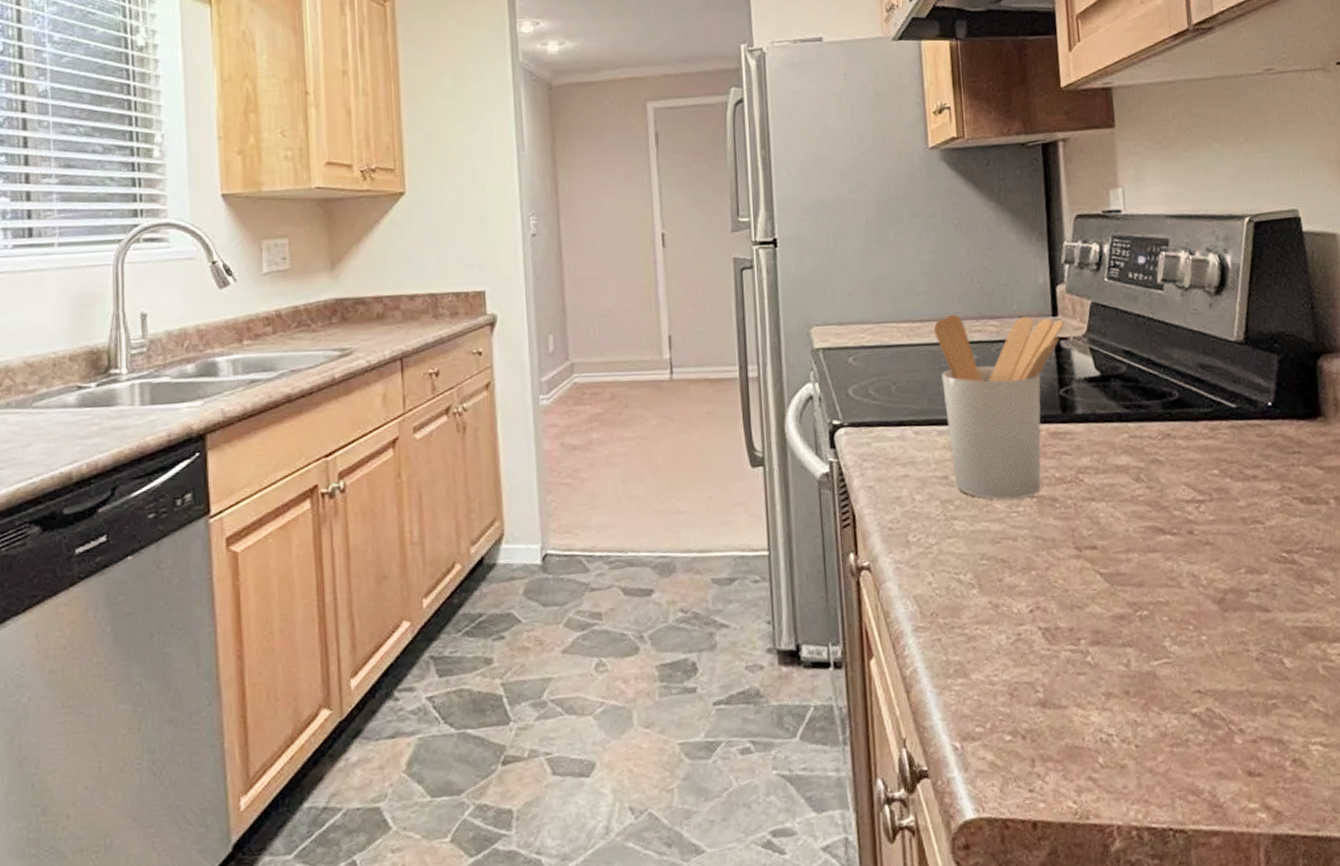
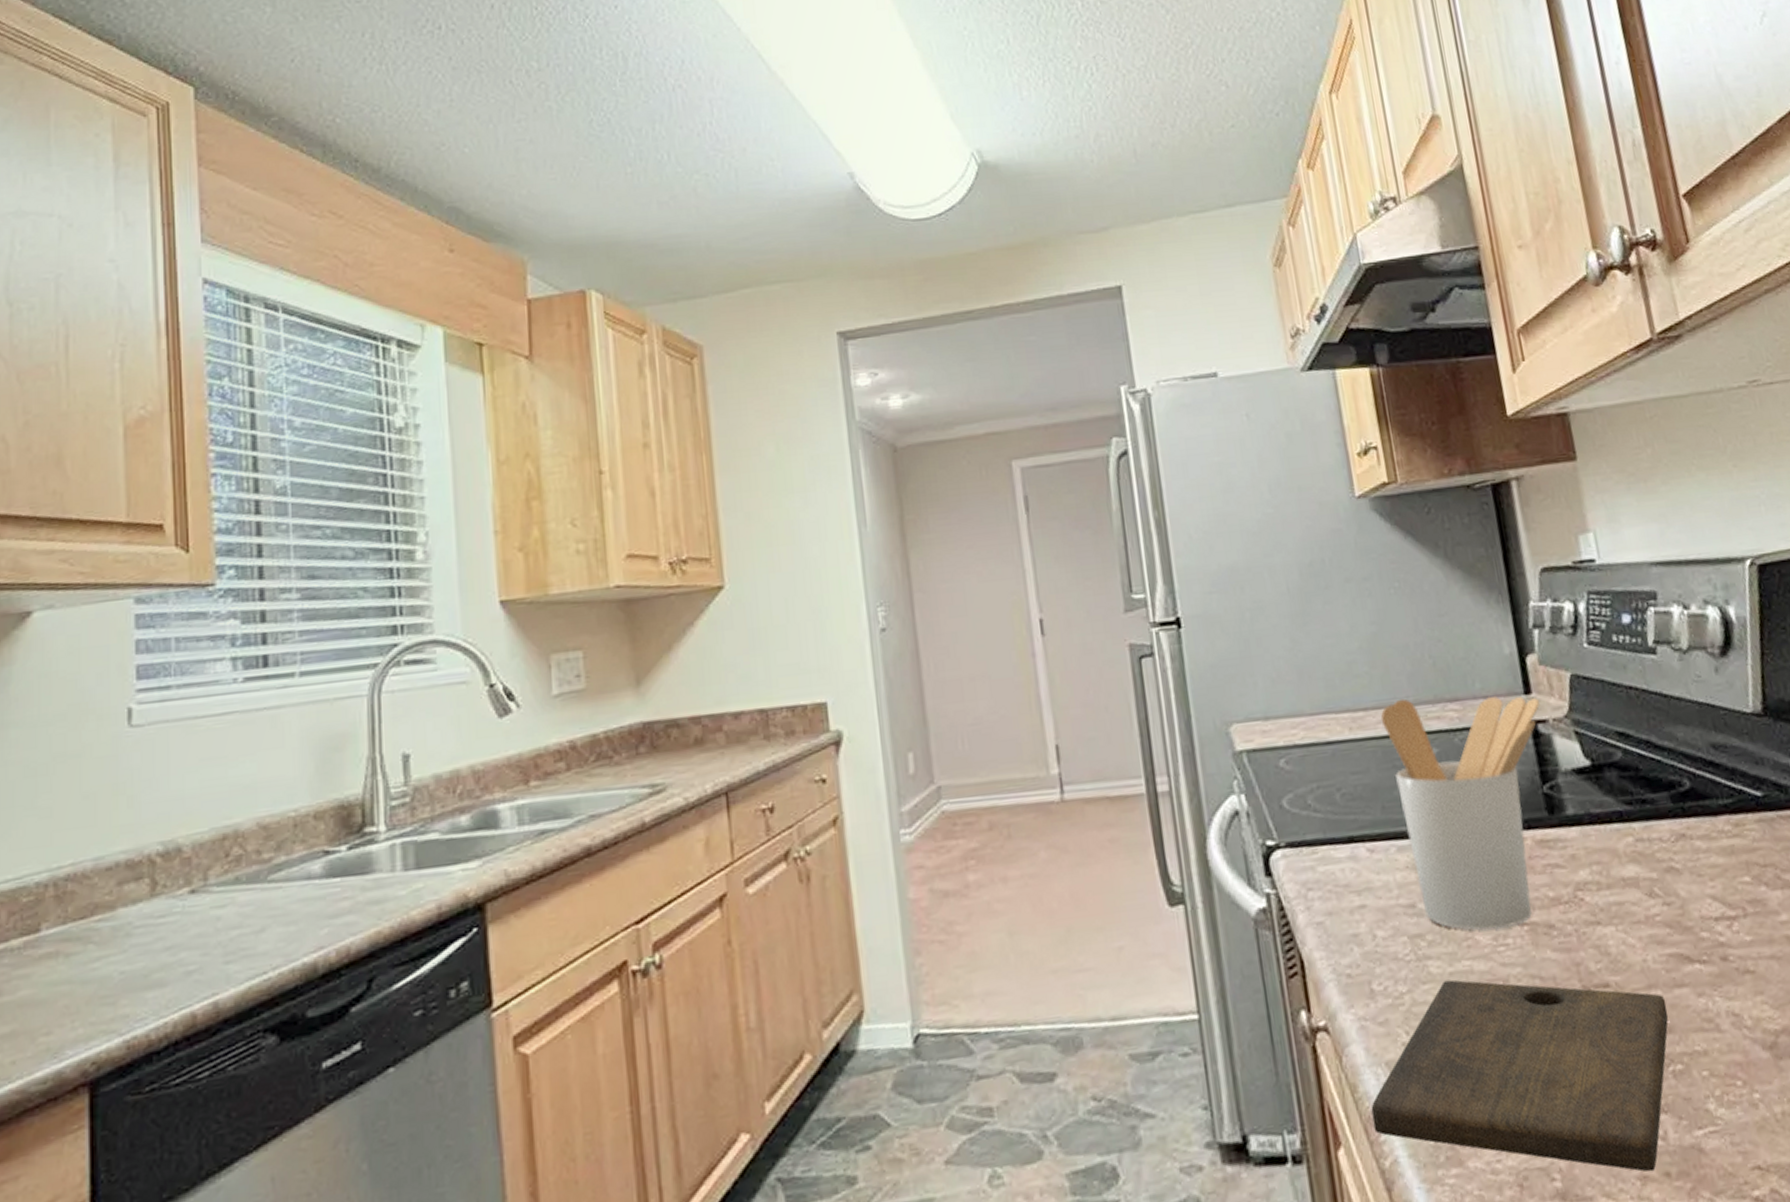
cutting board: none [899,536,1141,690] -> present [1371,979,1669,1172]

